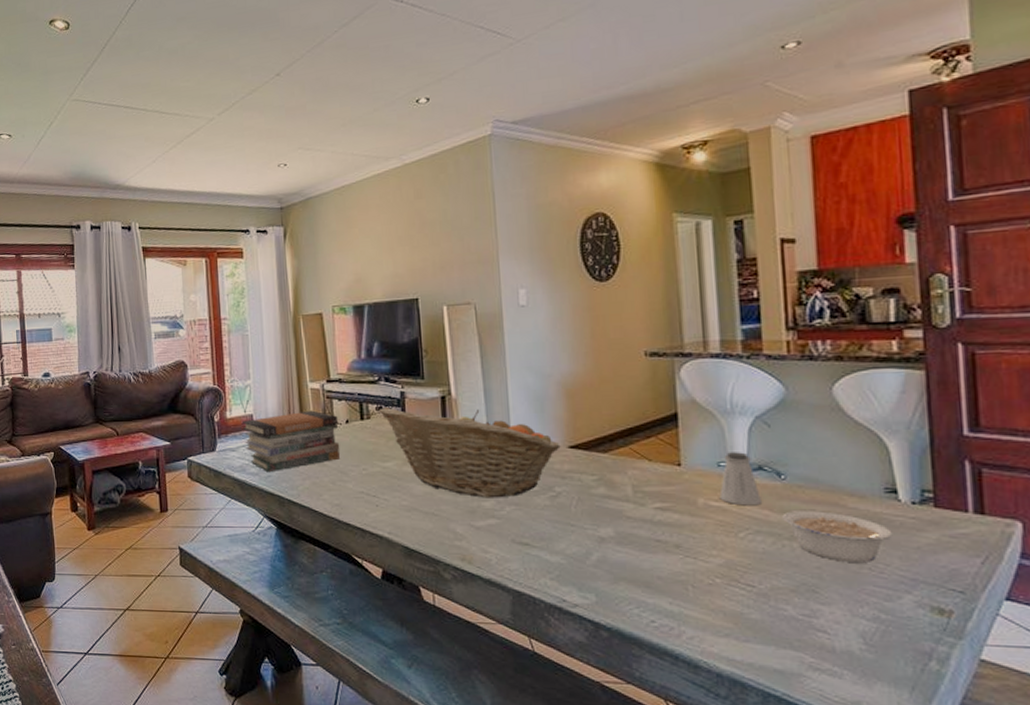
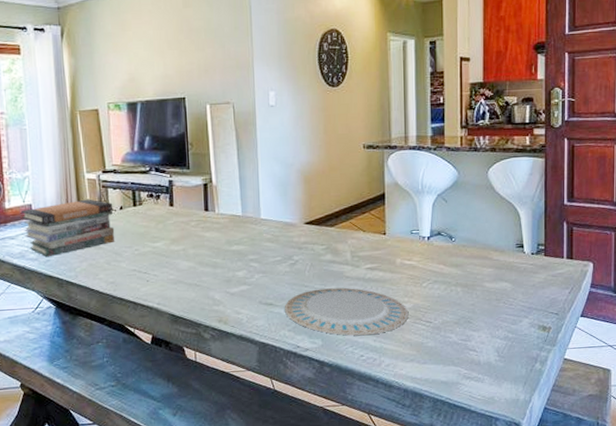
fruit basket: present [378,406,561,498] -> none [149,194,299,269]
plate: none [545,530,720,596] -> present [285,287,409,336]
saltshaker: present [719,452,761,506] -> none [411,222,439,263]
legume: present [782,511,893,562] -> none [452,263,519,299]

